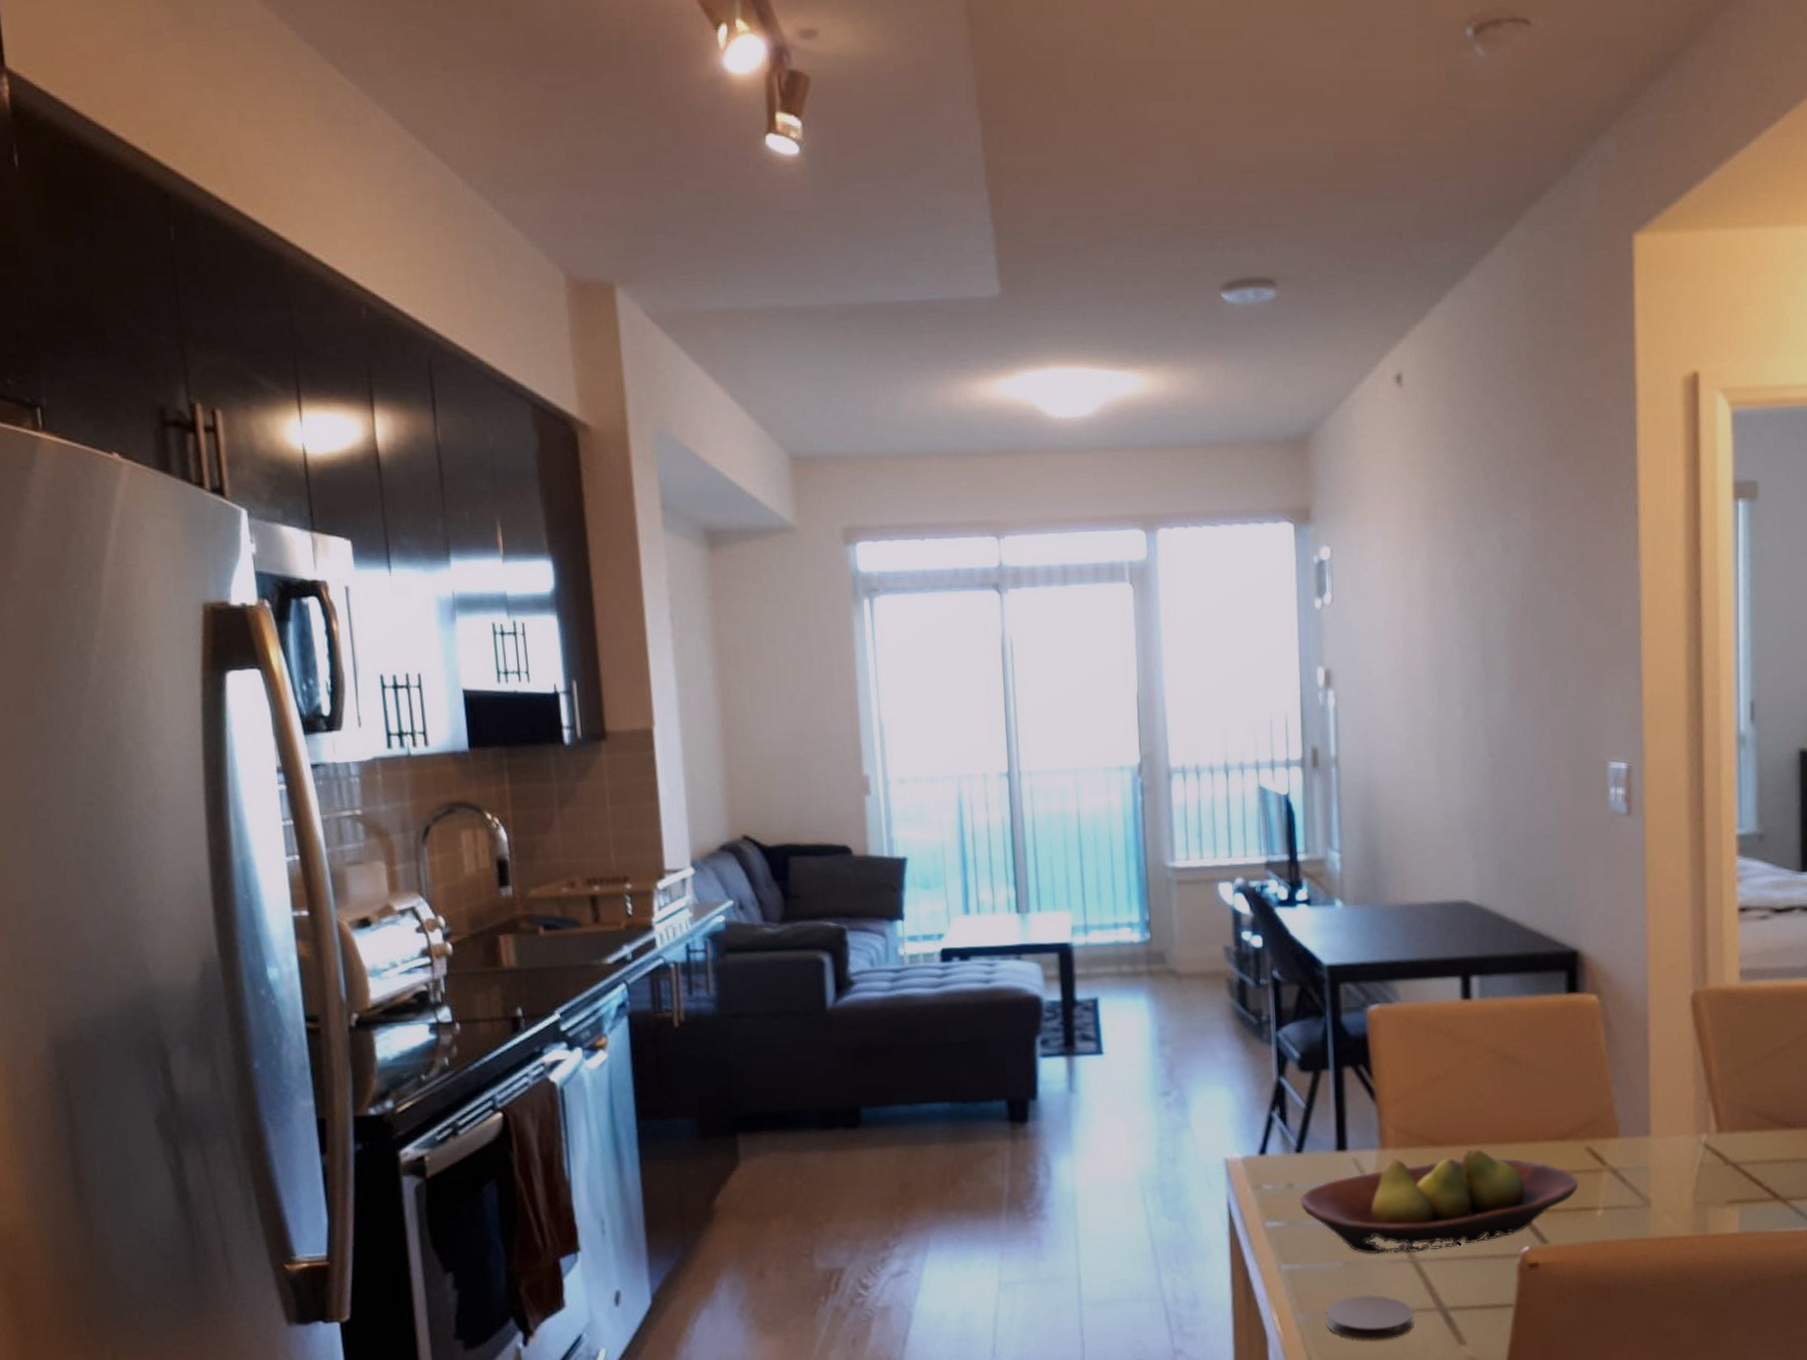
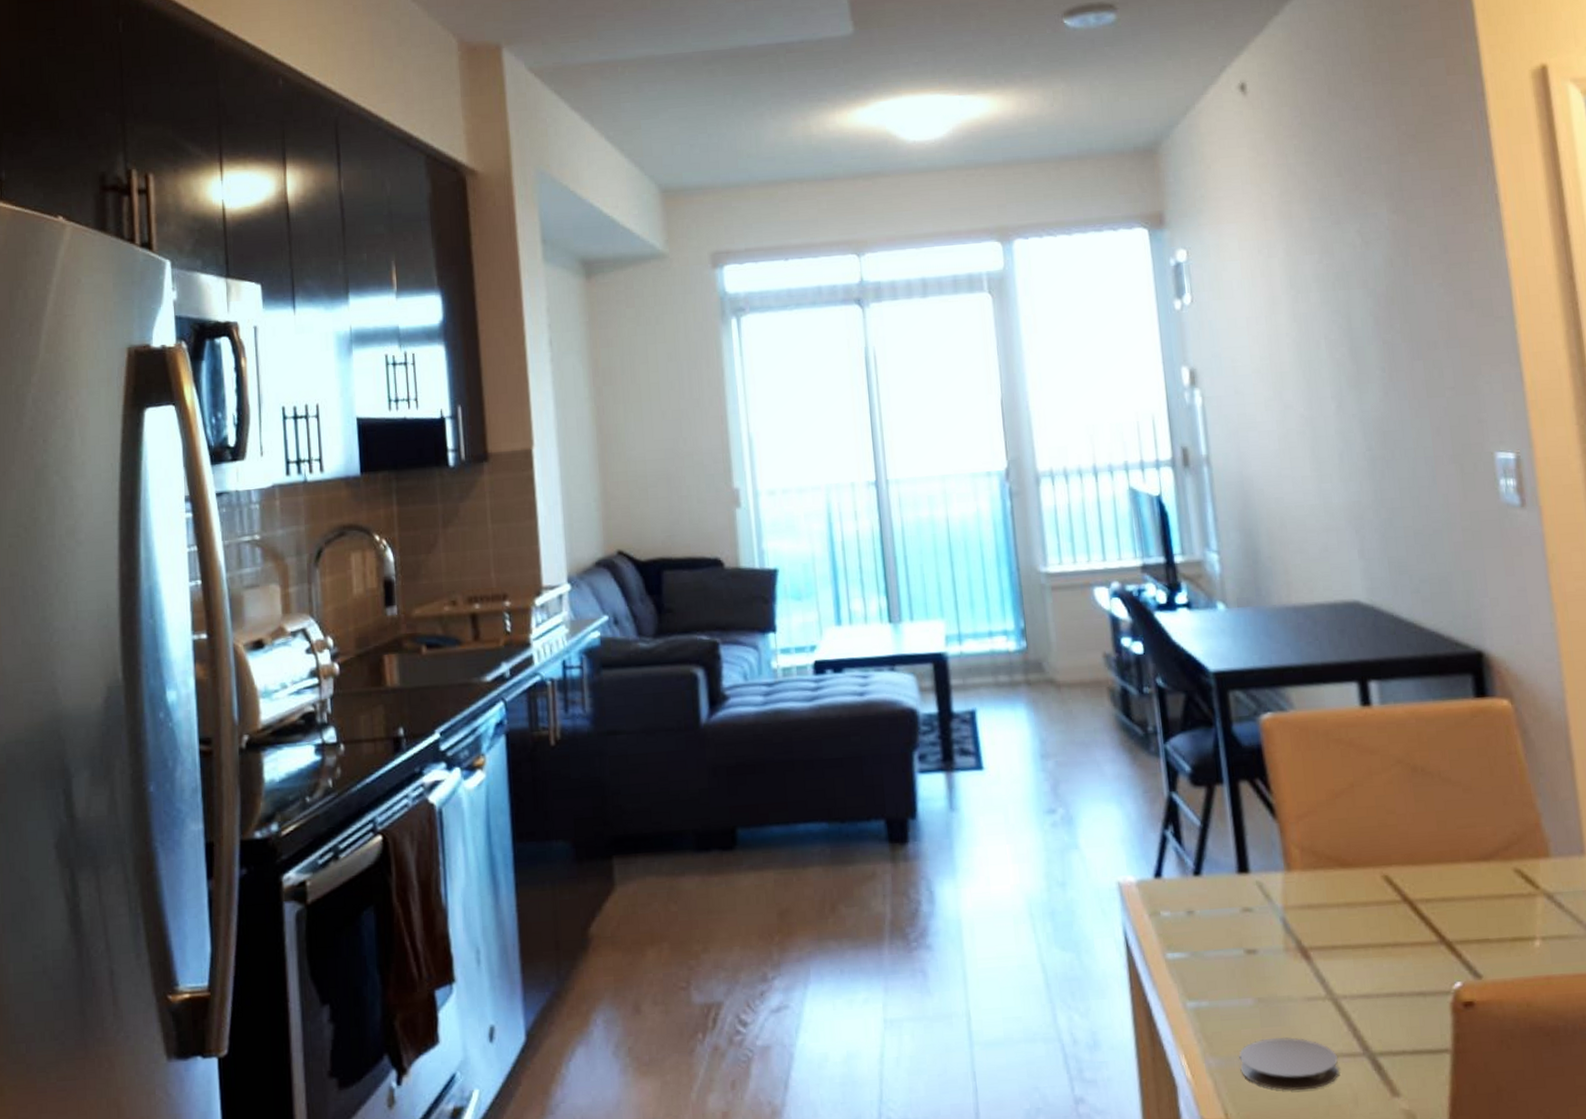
fruit bowl: present [1300,1147,1579,1255] -> none [1202,869,1511,991]

